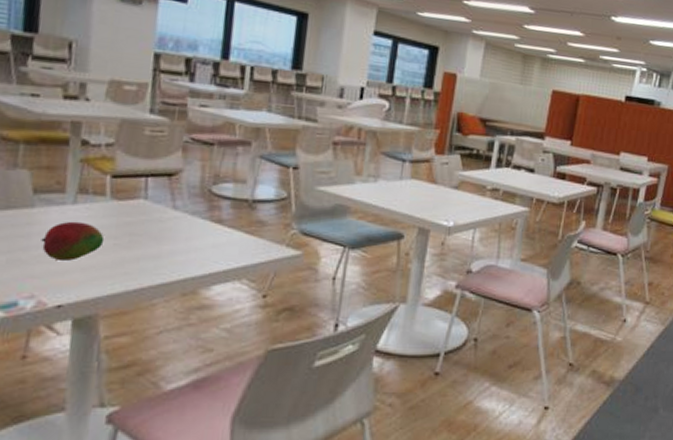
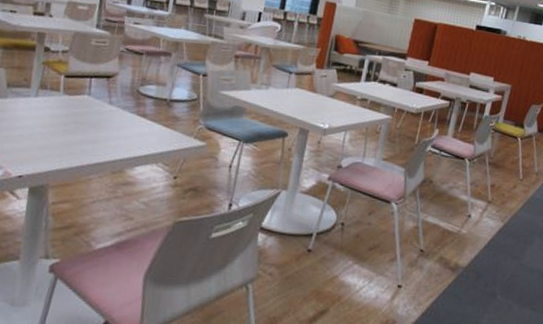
fruit: present [41,221,105,262] -> none [10,110,57,142]

